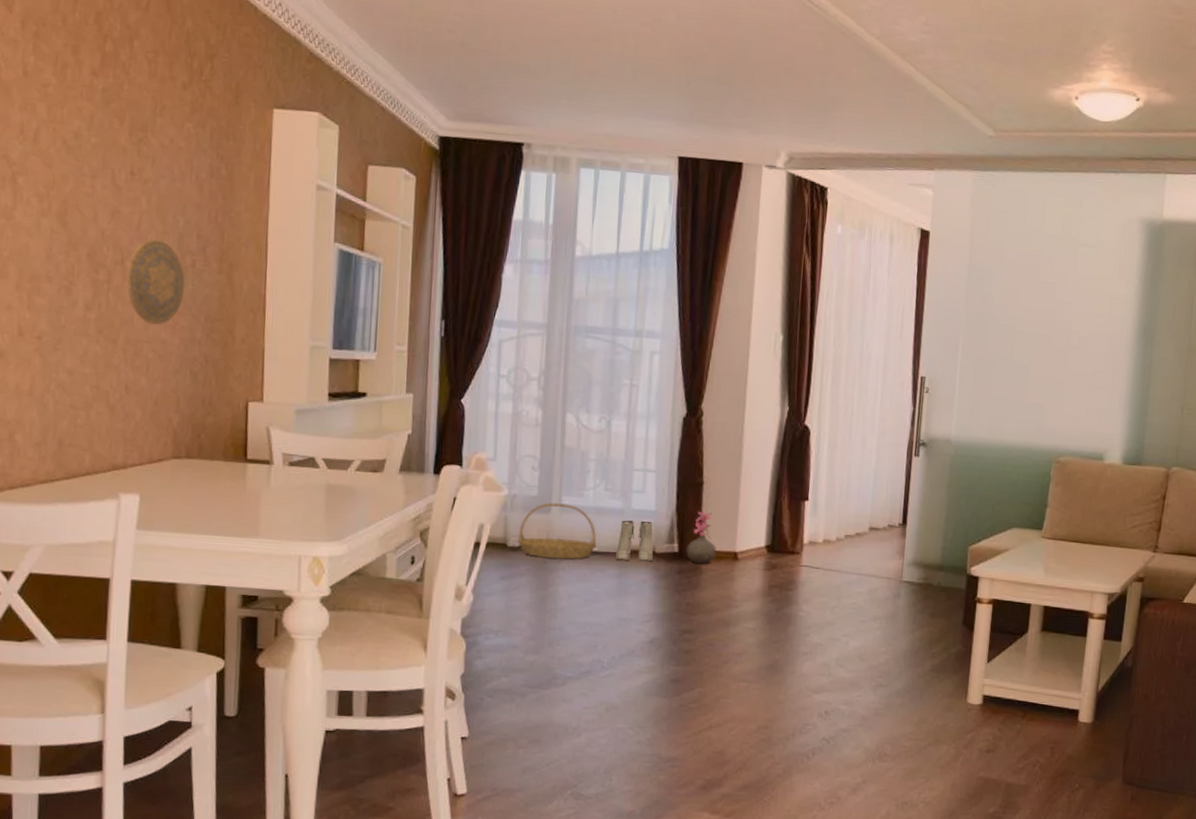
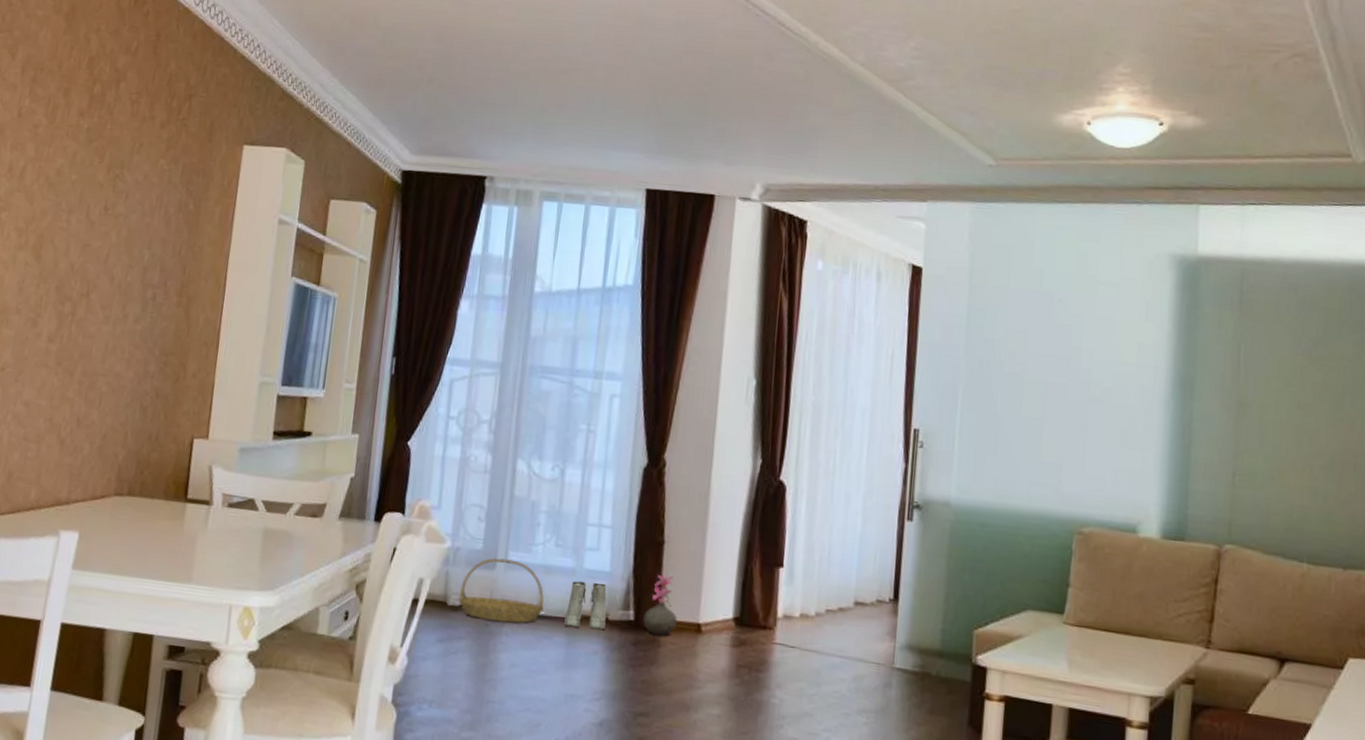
decorative plate: present [126,239,185,326] -> none [89,272,145,359]

